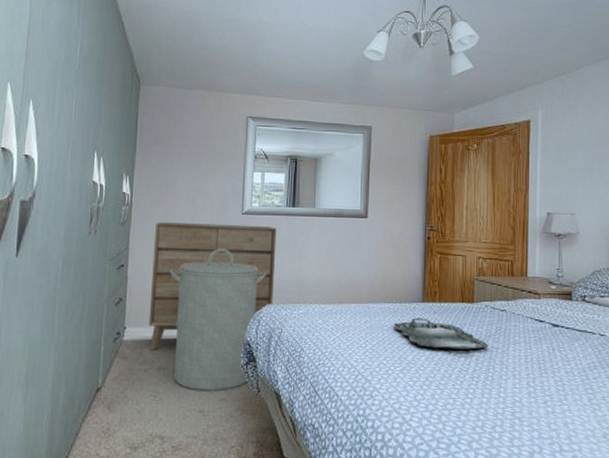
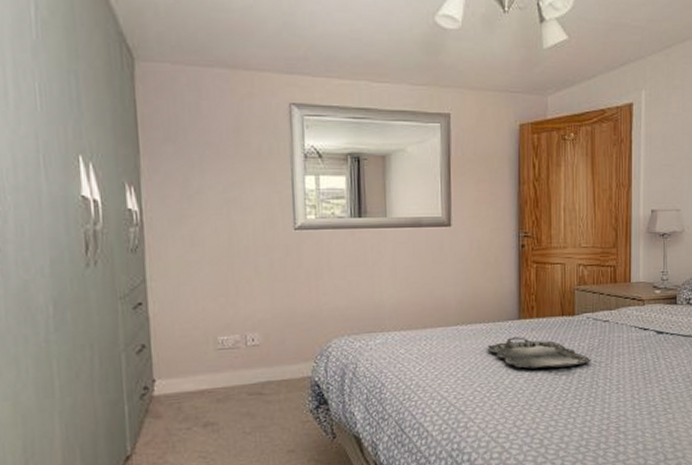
dresser: present [148,222,277,351] -> none [179,242,343,405]
laundry hamper: present [170,248,266,392] -> none [207,273,332,445]

